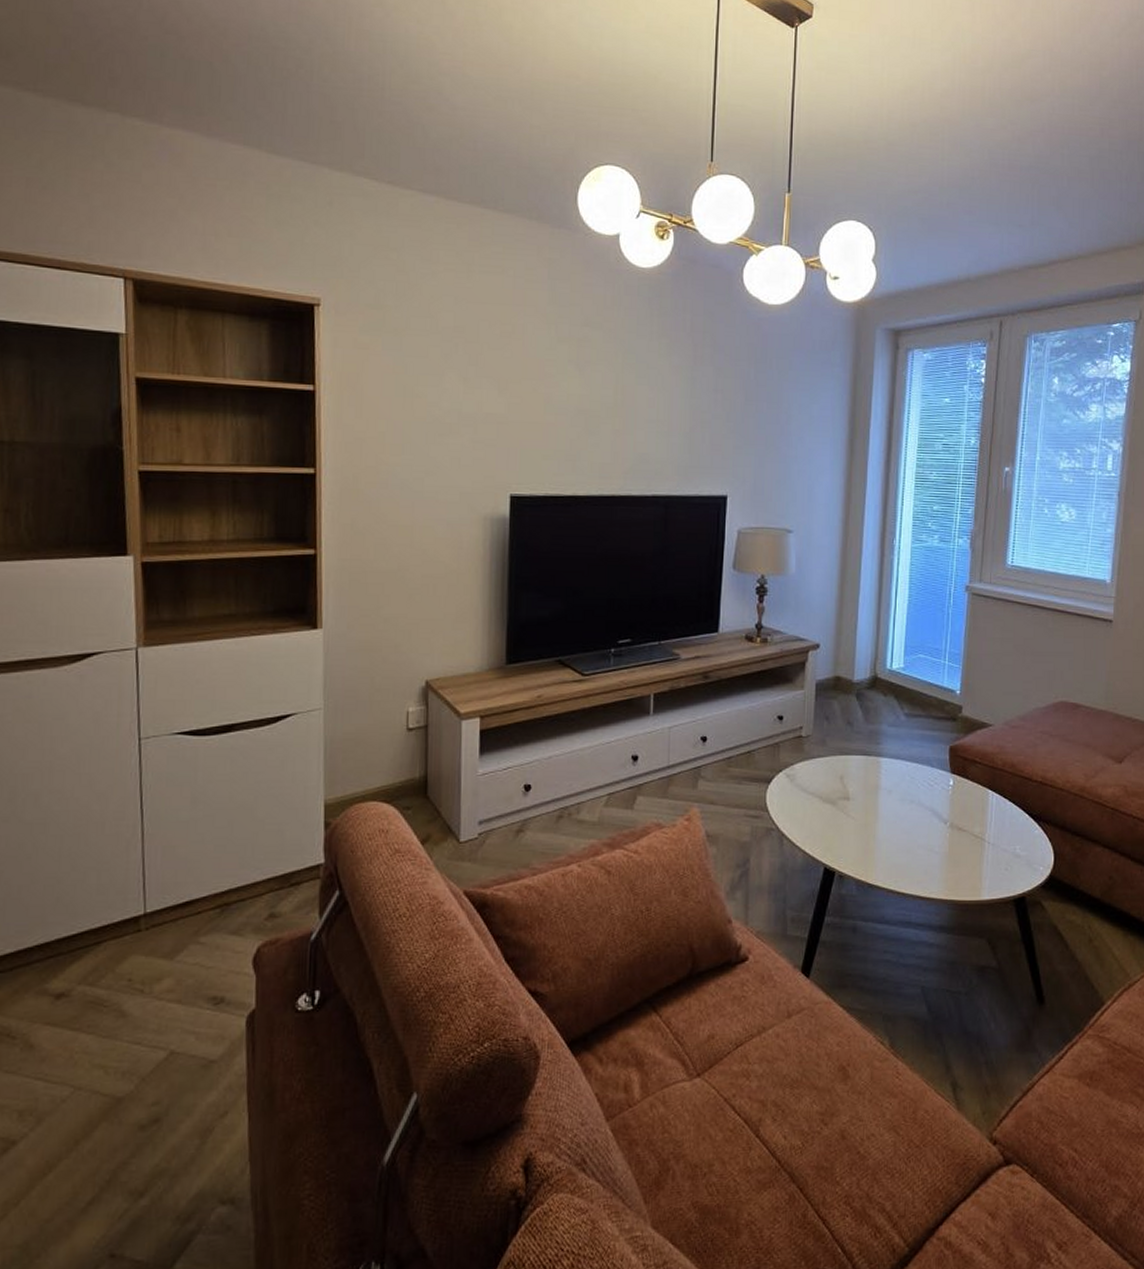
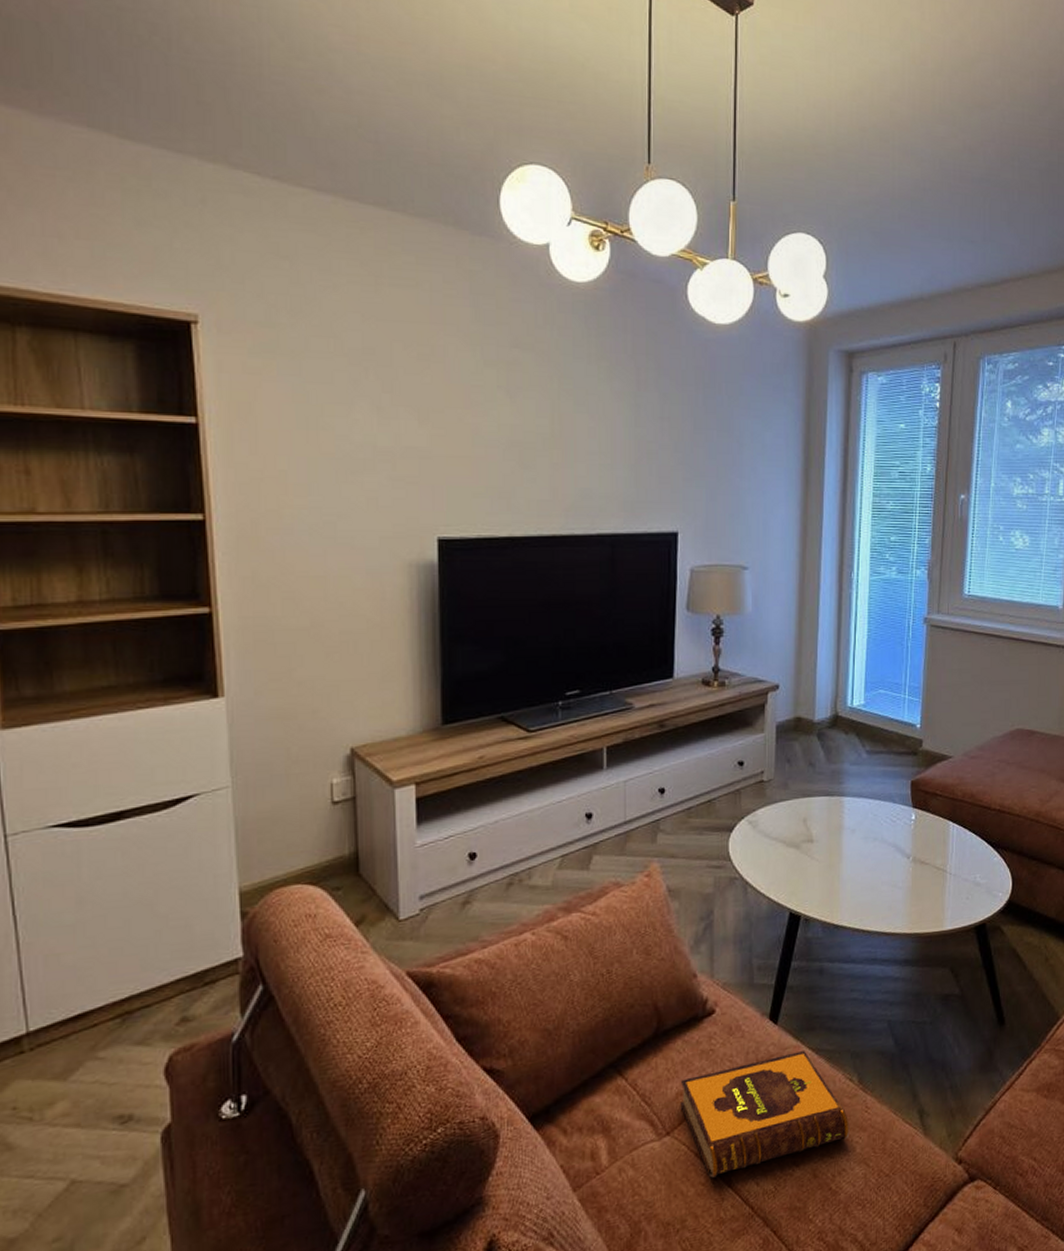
hardback book: none [711,1008,880,1125] -> present [680,1051,850,1178]

